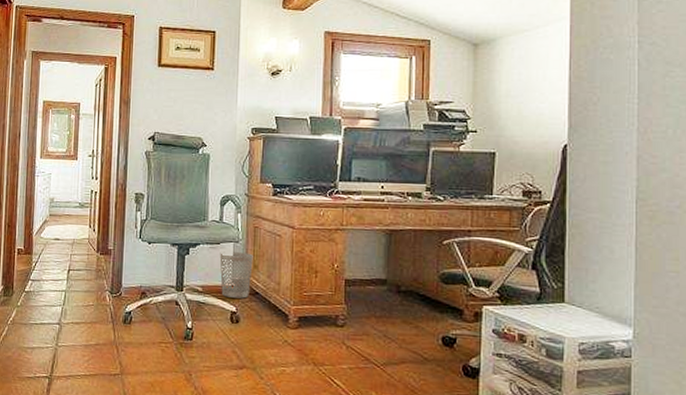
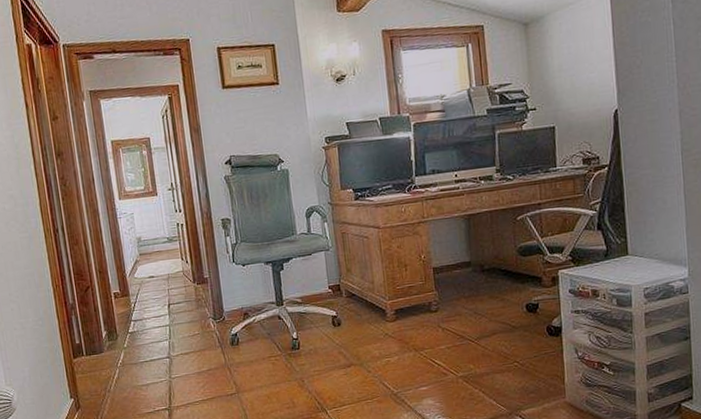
wastebasket: present [219,251,253,299] -> none [313,258,347,304]

